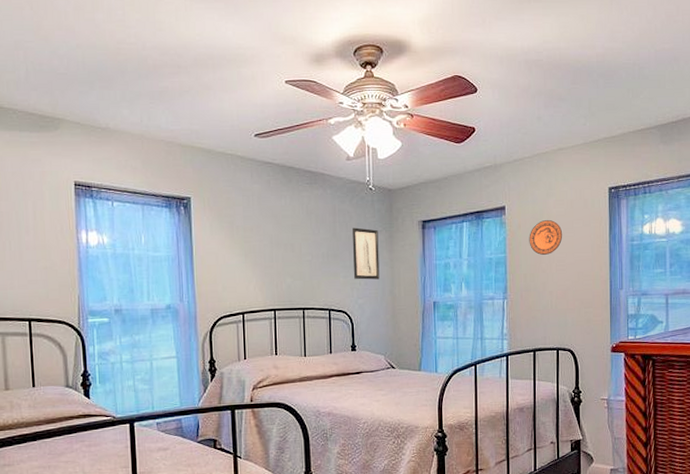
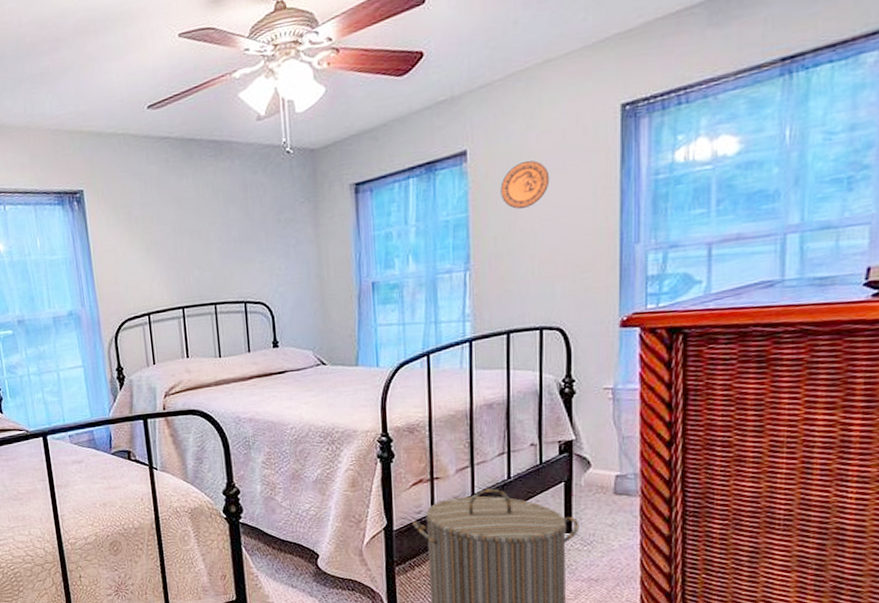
wall art: present [353,227,380,280] -> none [268,201,304,264]

